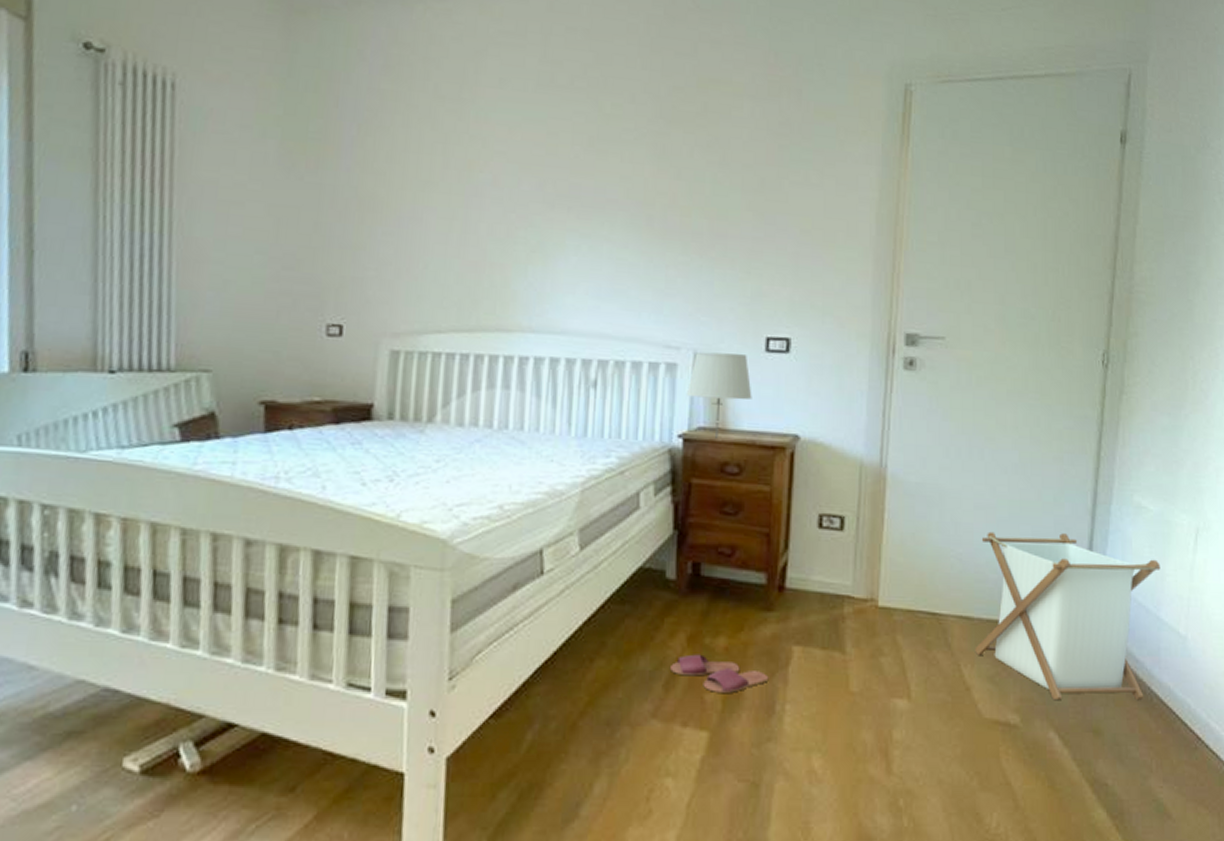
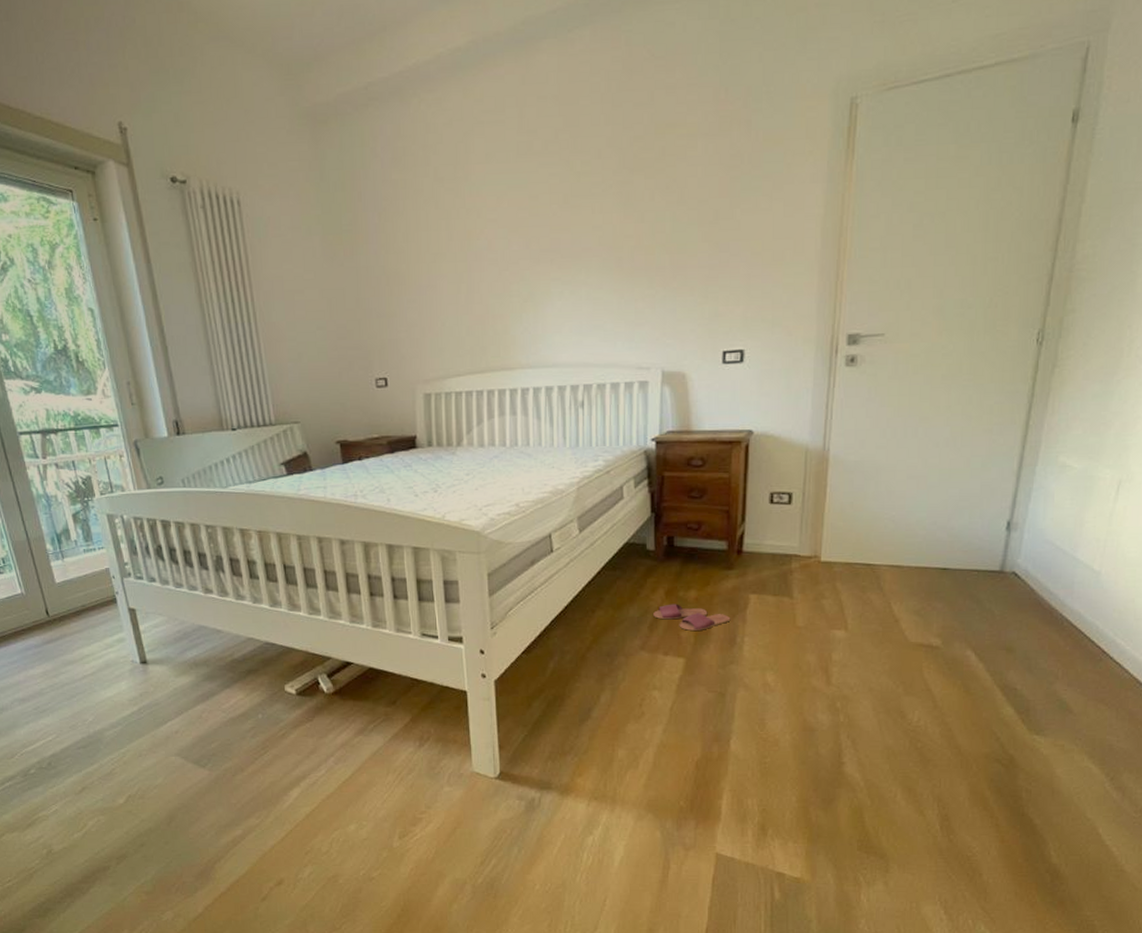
table lamp: present [687,352,752,439] -> none [657,368,712,439]
laundry basket: present [975,531,1161,701] -> none [904,493,1080,627]

